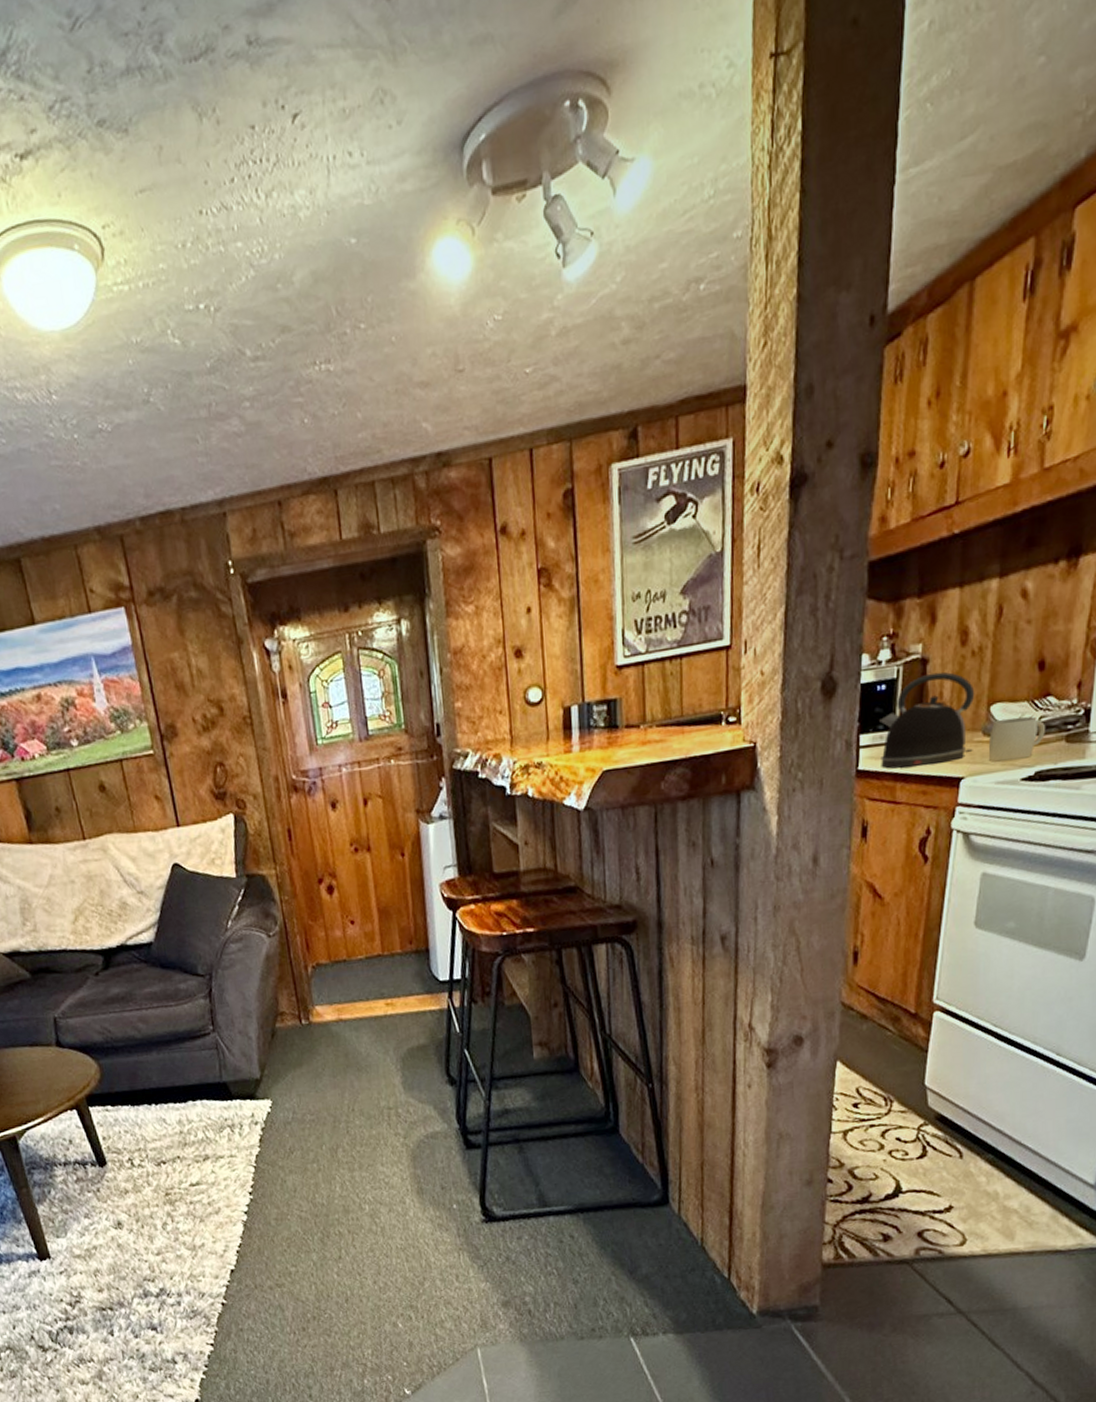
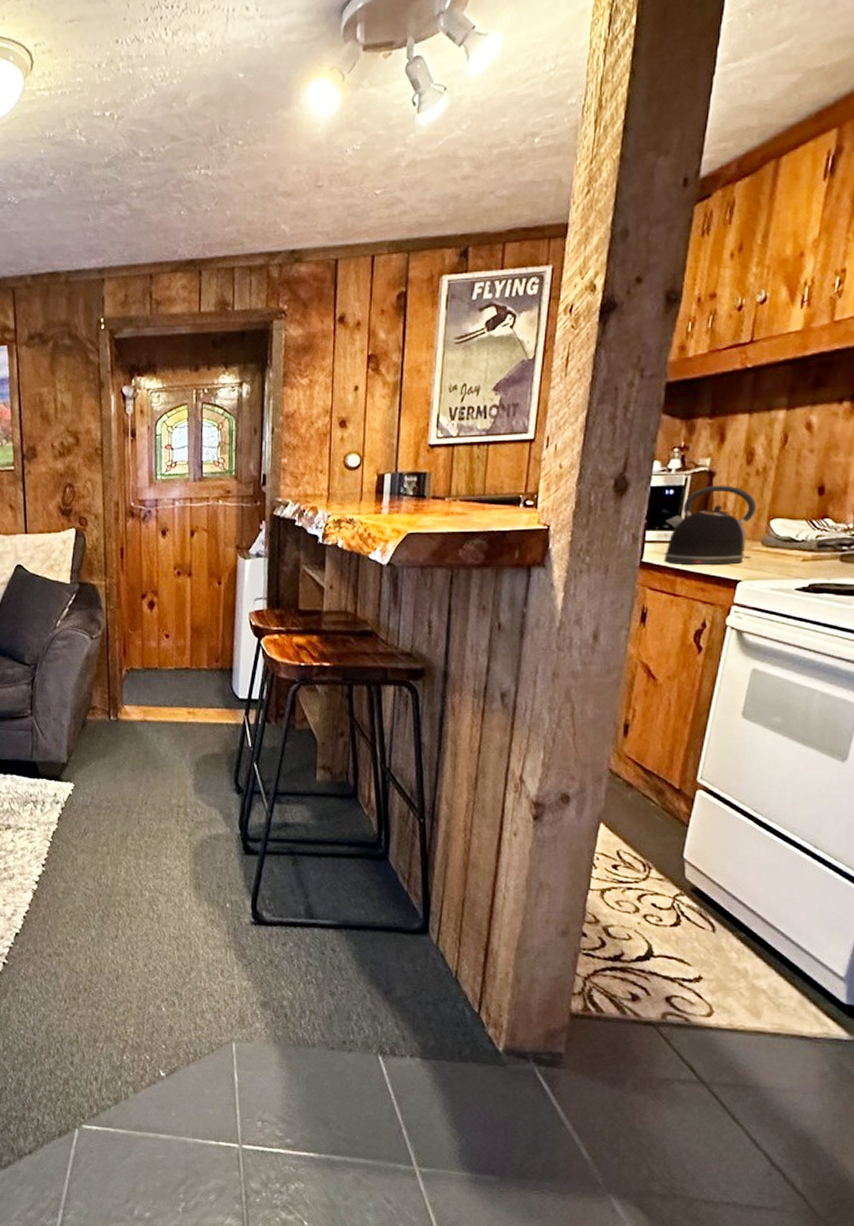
mug: present [988,716,1045,763] -> none [765,533,821,572]

